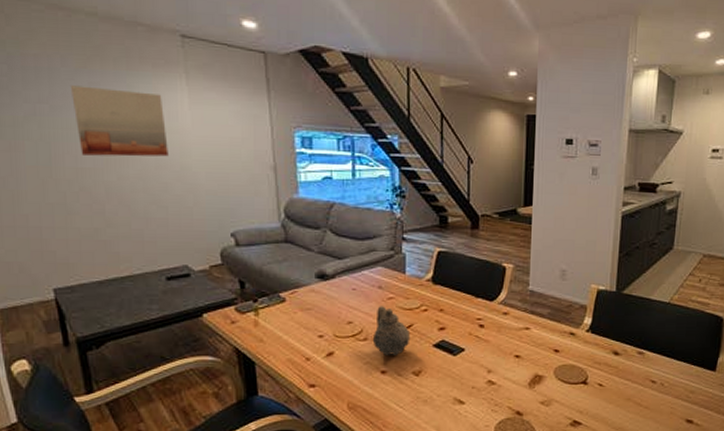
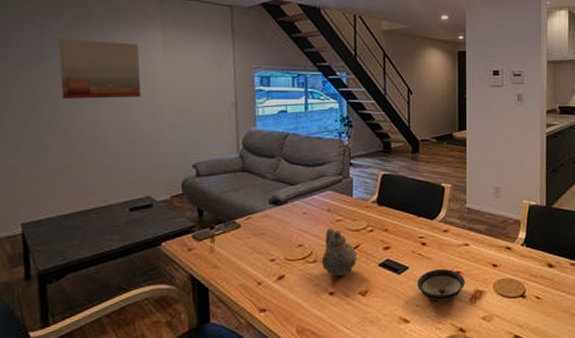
saucer: none [474,352,525,385] -> present [417,268,466,302]

